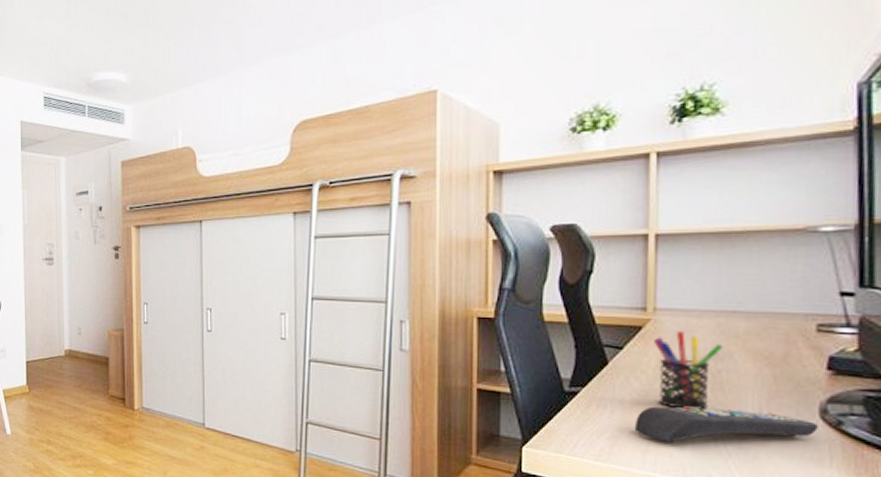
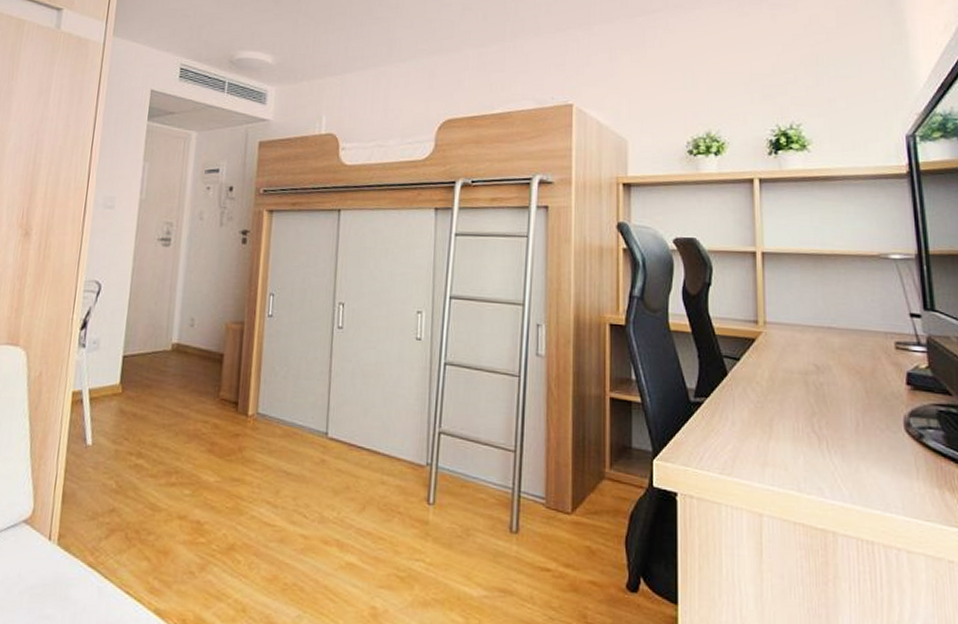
remote control: present [635,406,818,442] -> none [754,418,904,454]
pen holder: present [654,331,723,410] -> none [766,344,823,422]

